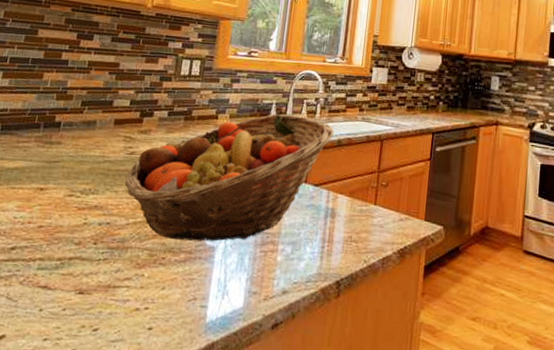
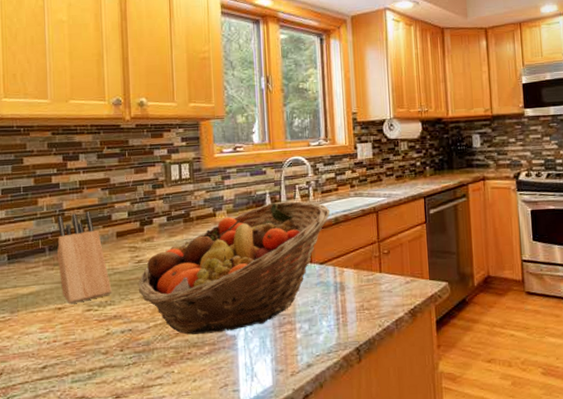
knife block: none [48,93,99,187] -> present [56,211,112,305]

